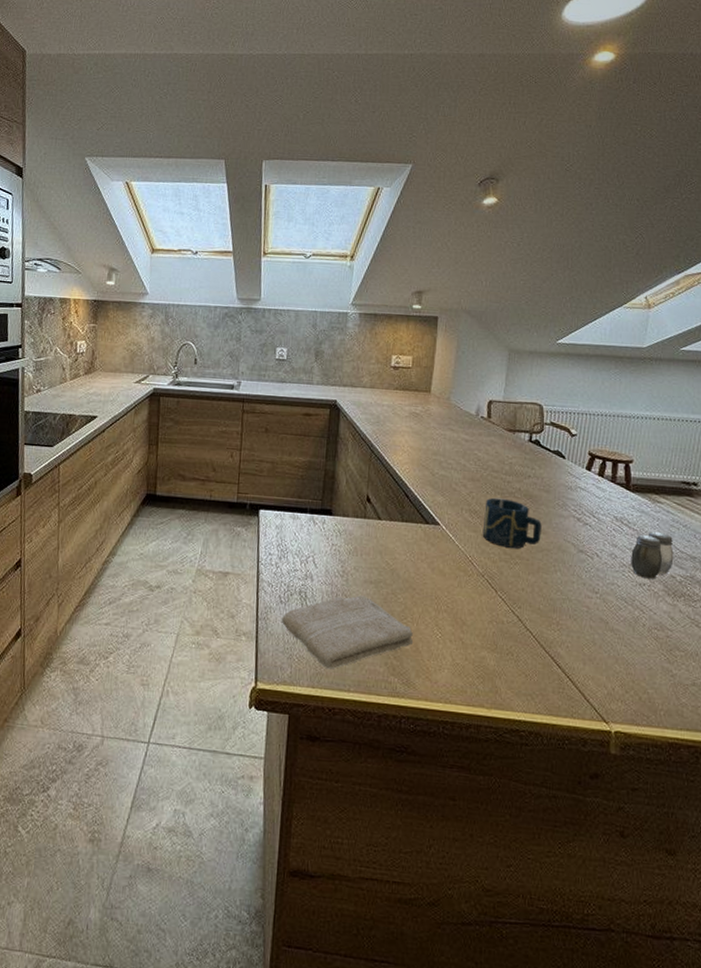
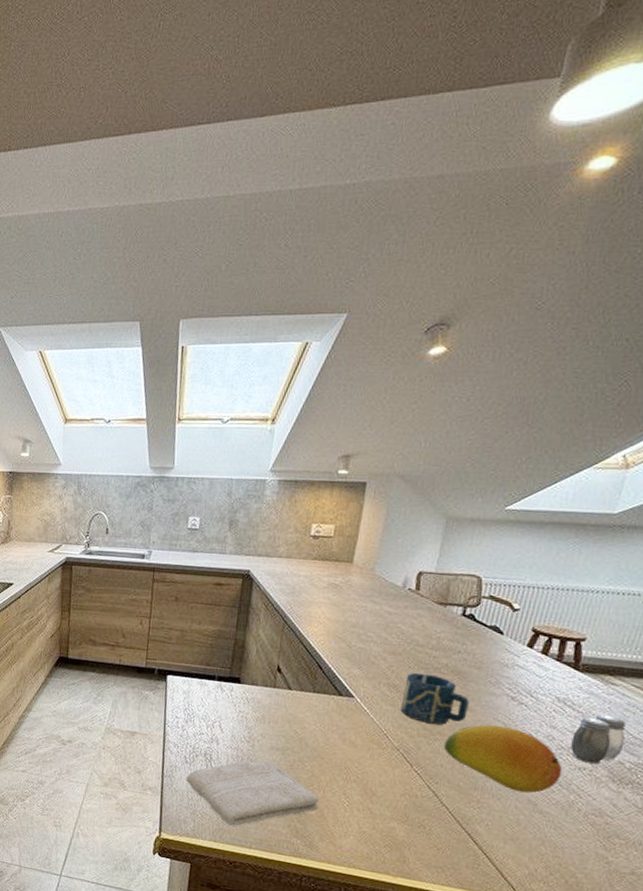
fruit: none [523,546,626,612] -> present [443,725,563,793]

